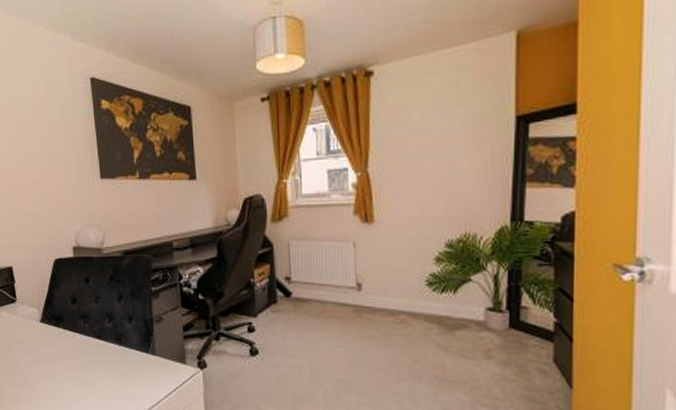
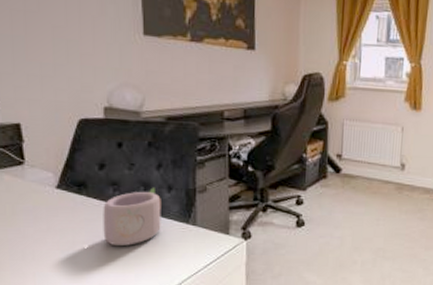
mug: none [67,318,125,376] -> present [88,187,161,247]

